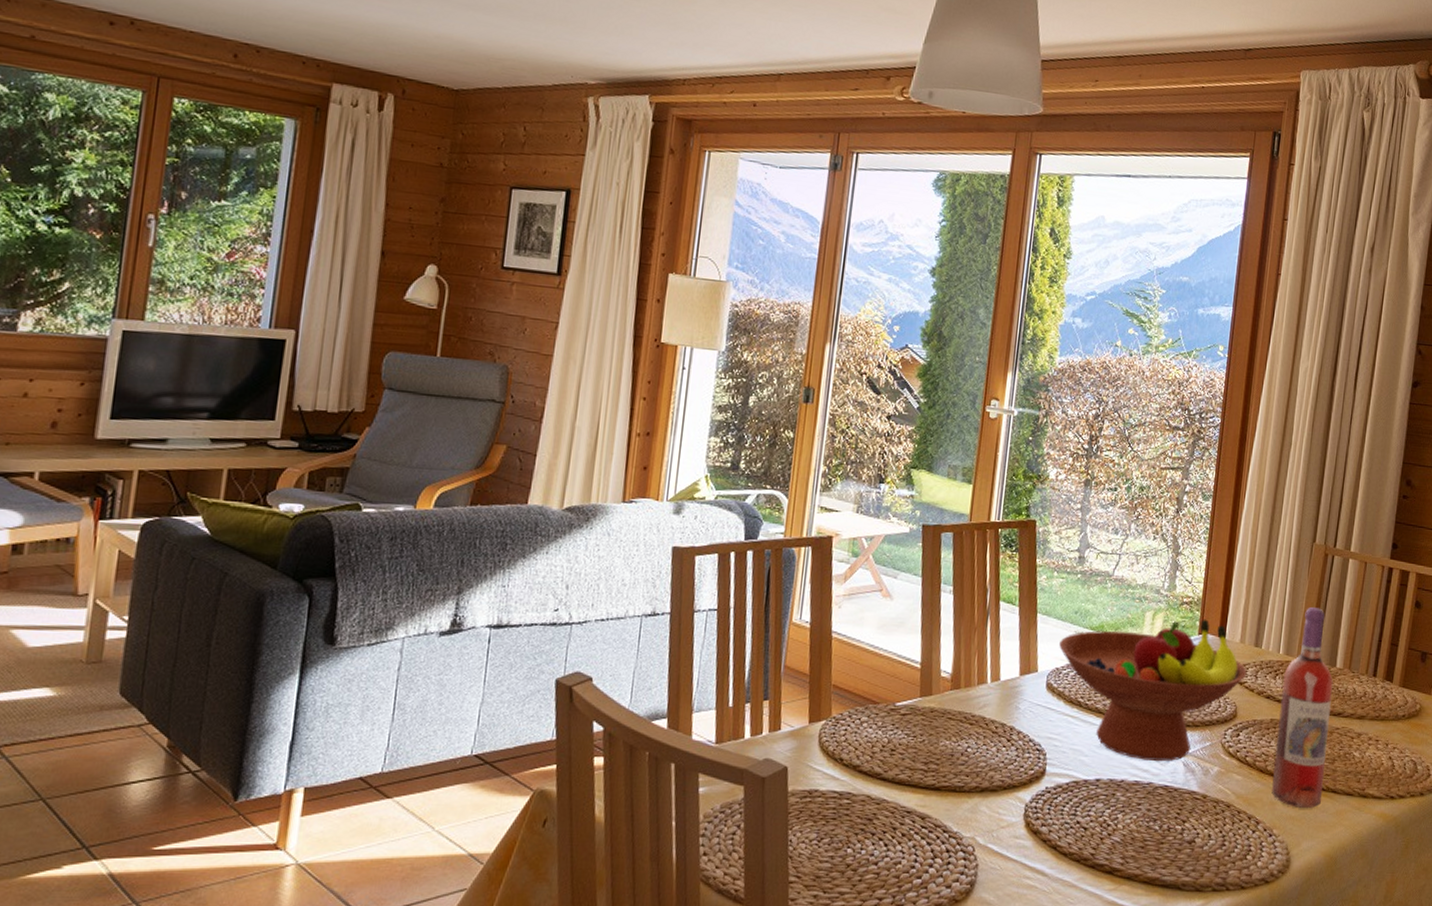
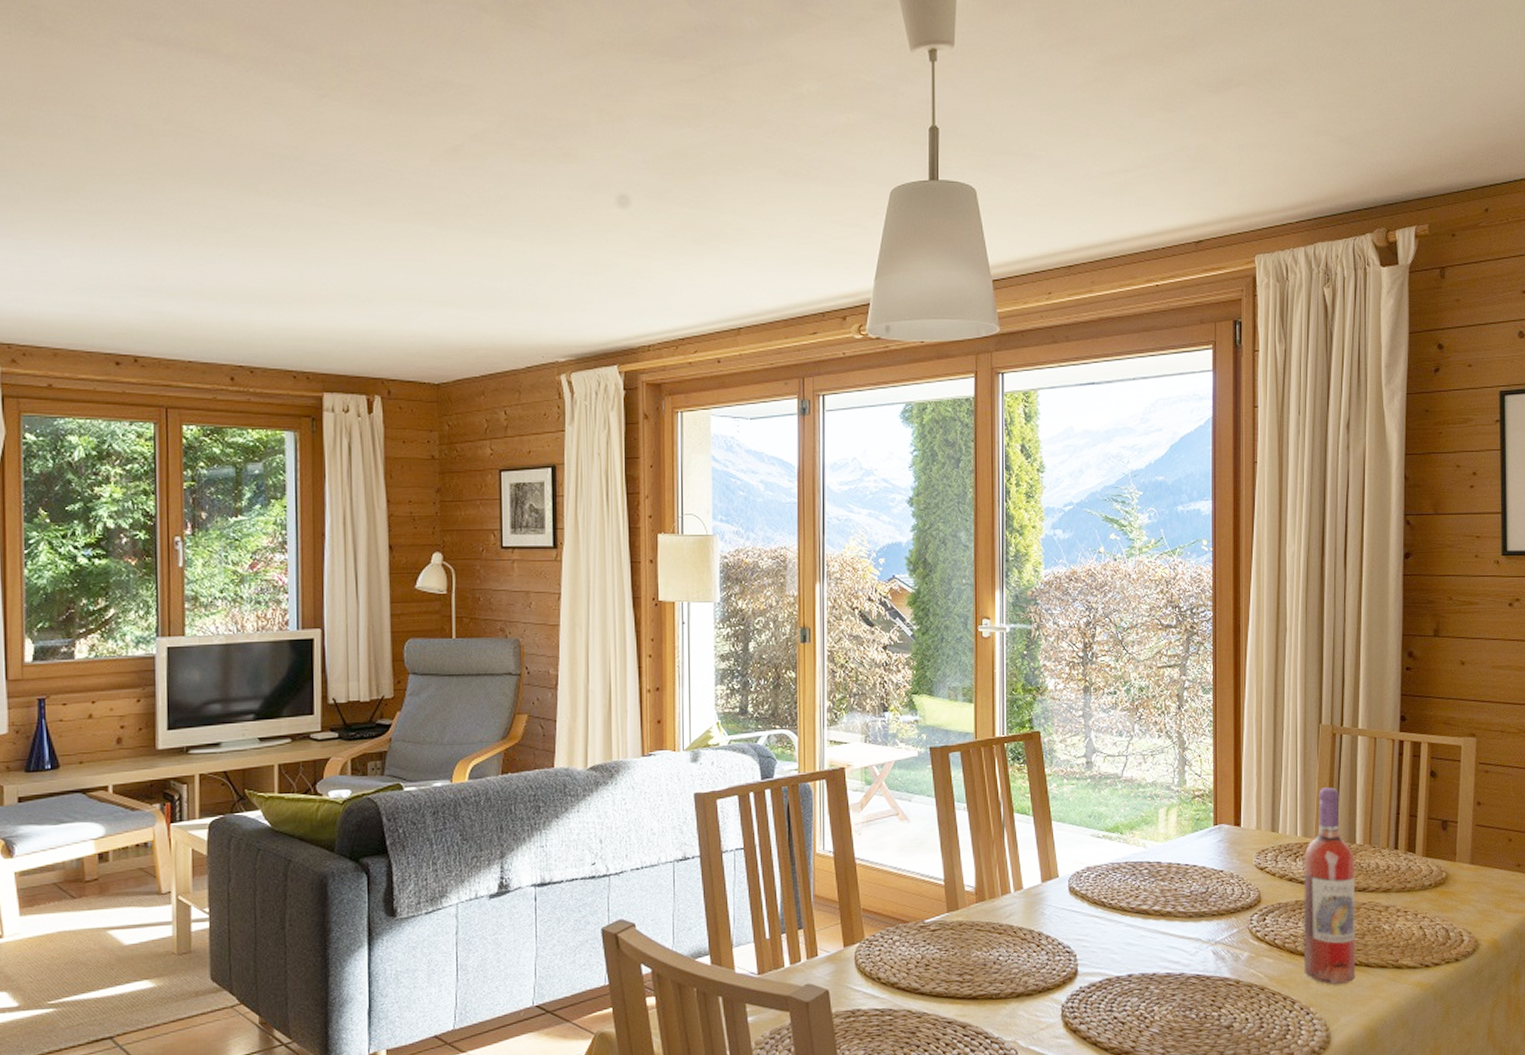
fruit bowl: present [1059,619,1247,762] -> none [1077,810,1267,953]

